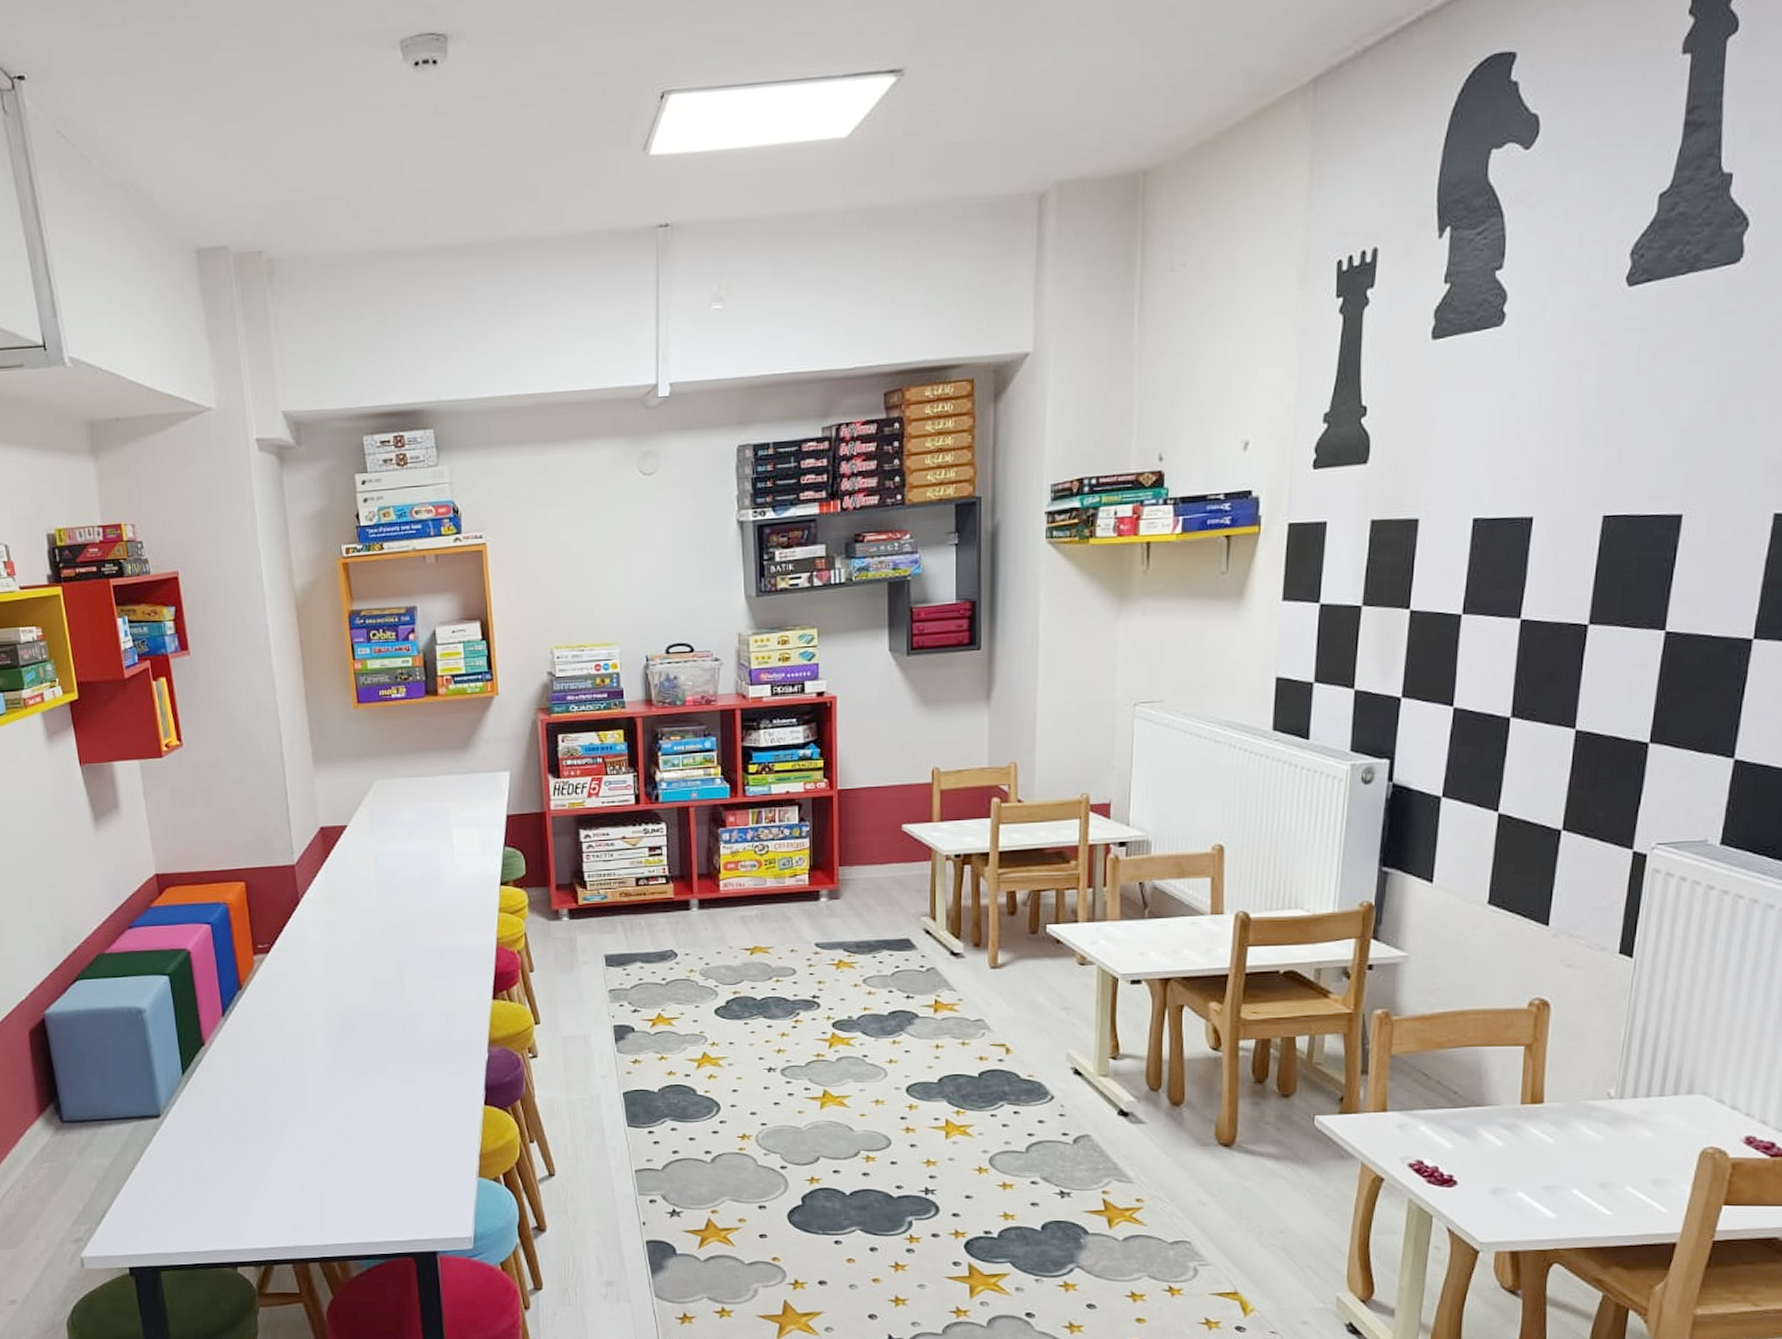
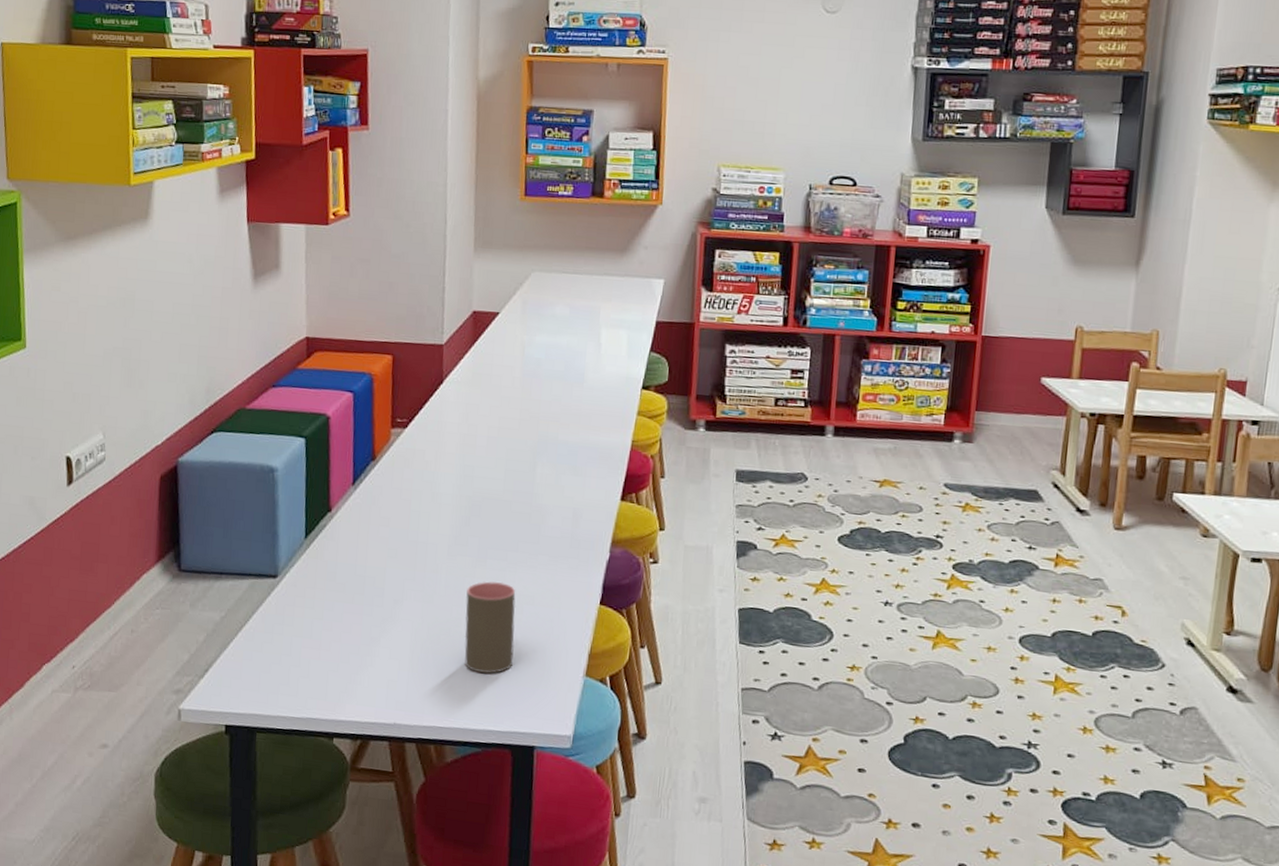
cup: none [350,1094,405,1186] -> present [464,581,516,674]

